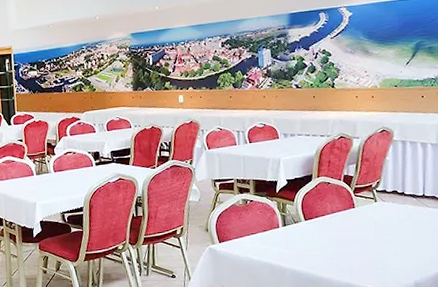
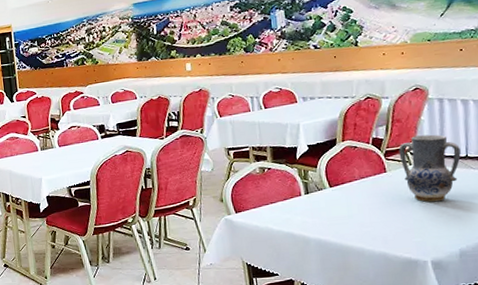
vase: none [366,174,419,237] -> present [398,134,461,202]

